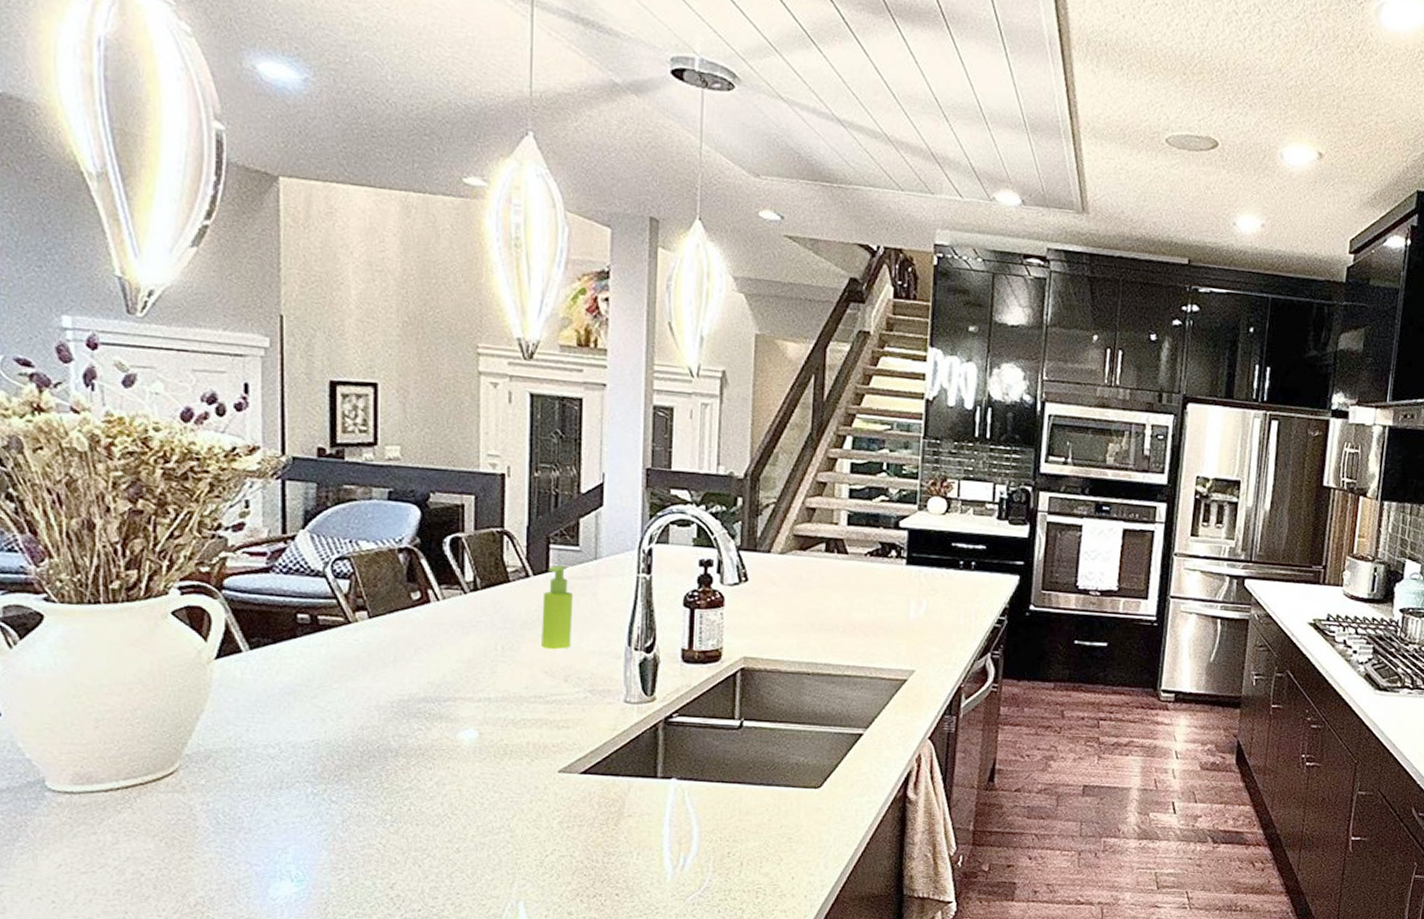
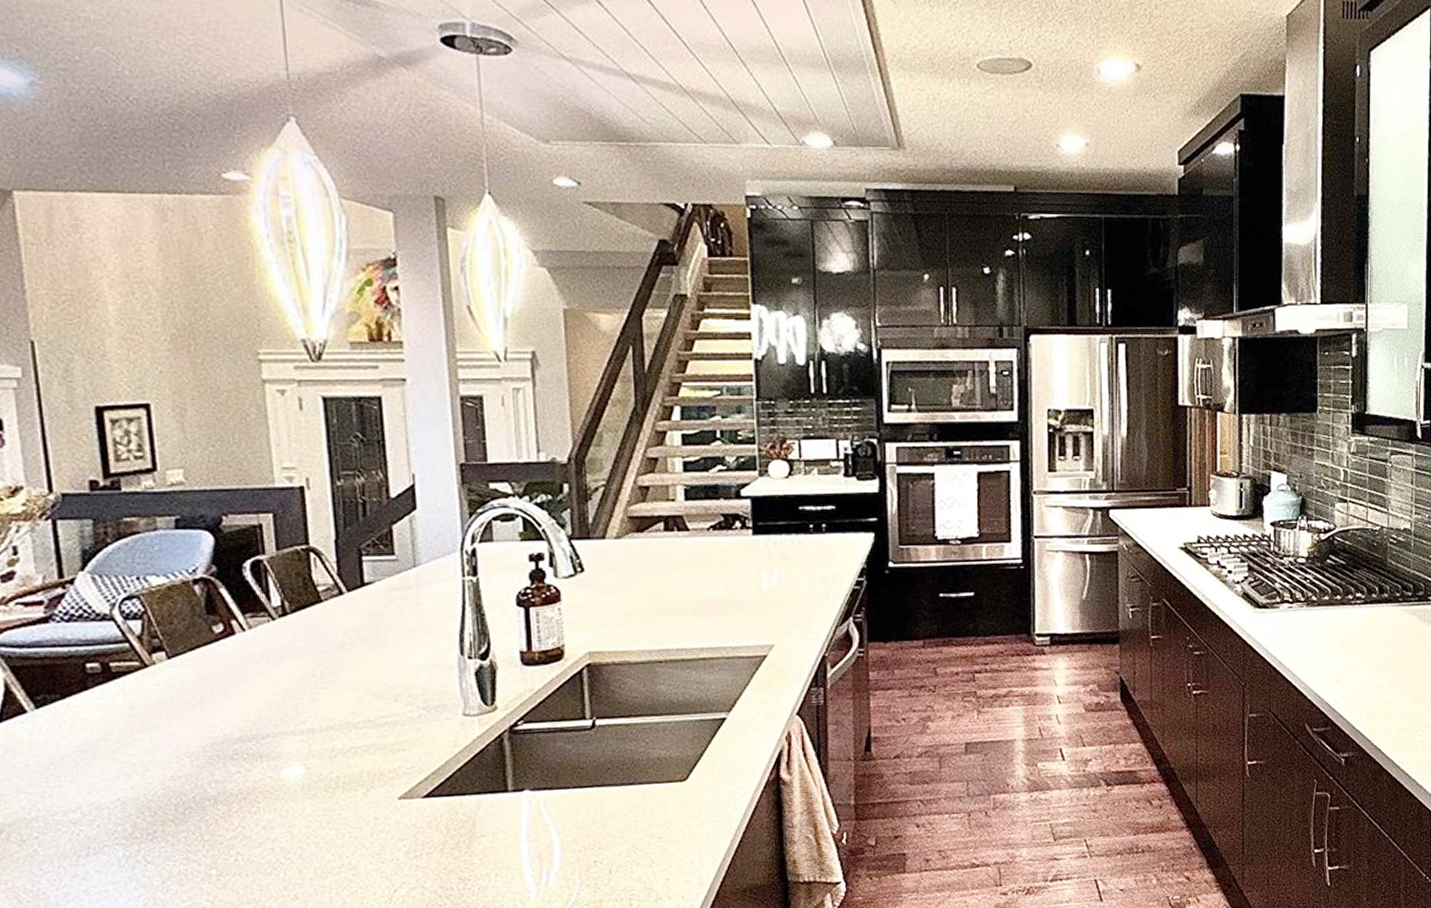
soap dispenser: present [541,565,574,649] -> none [360,578,397,668]

